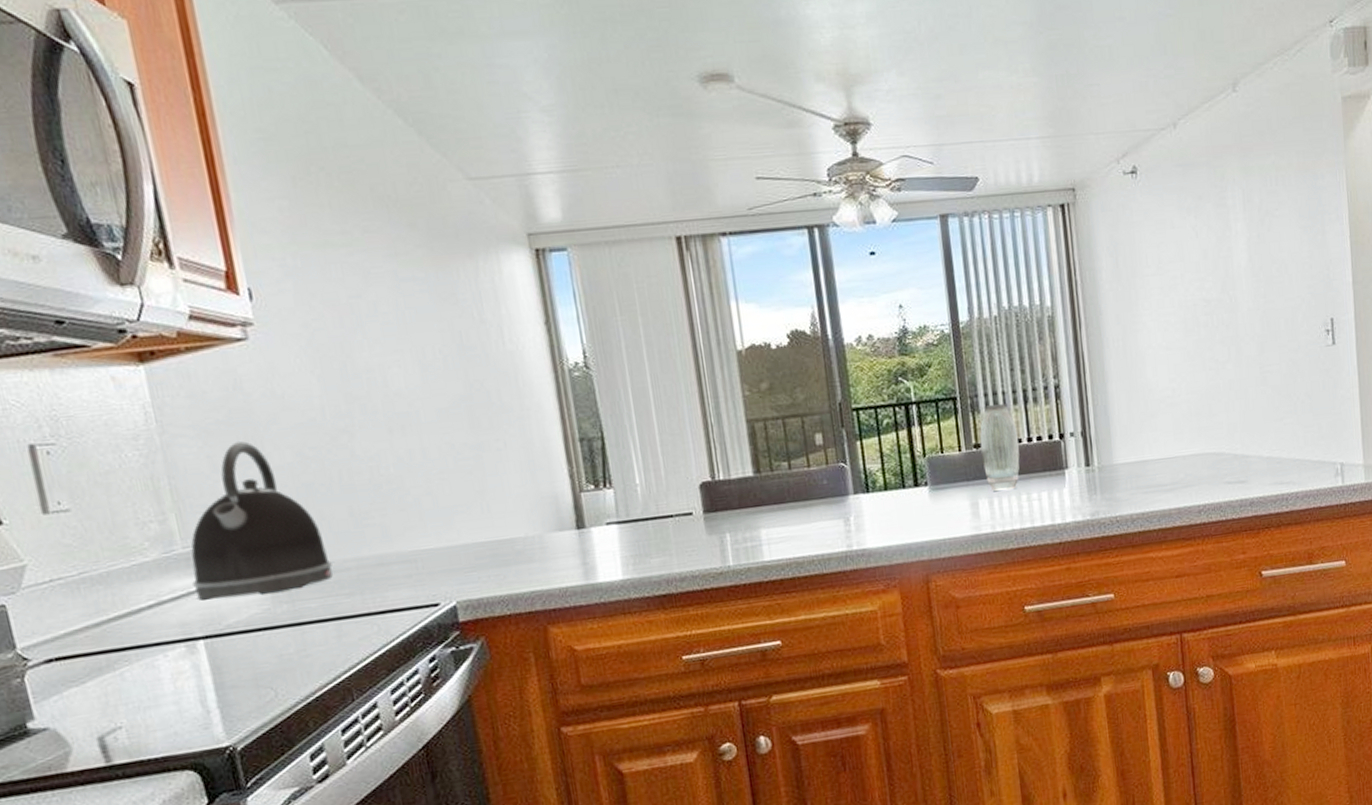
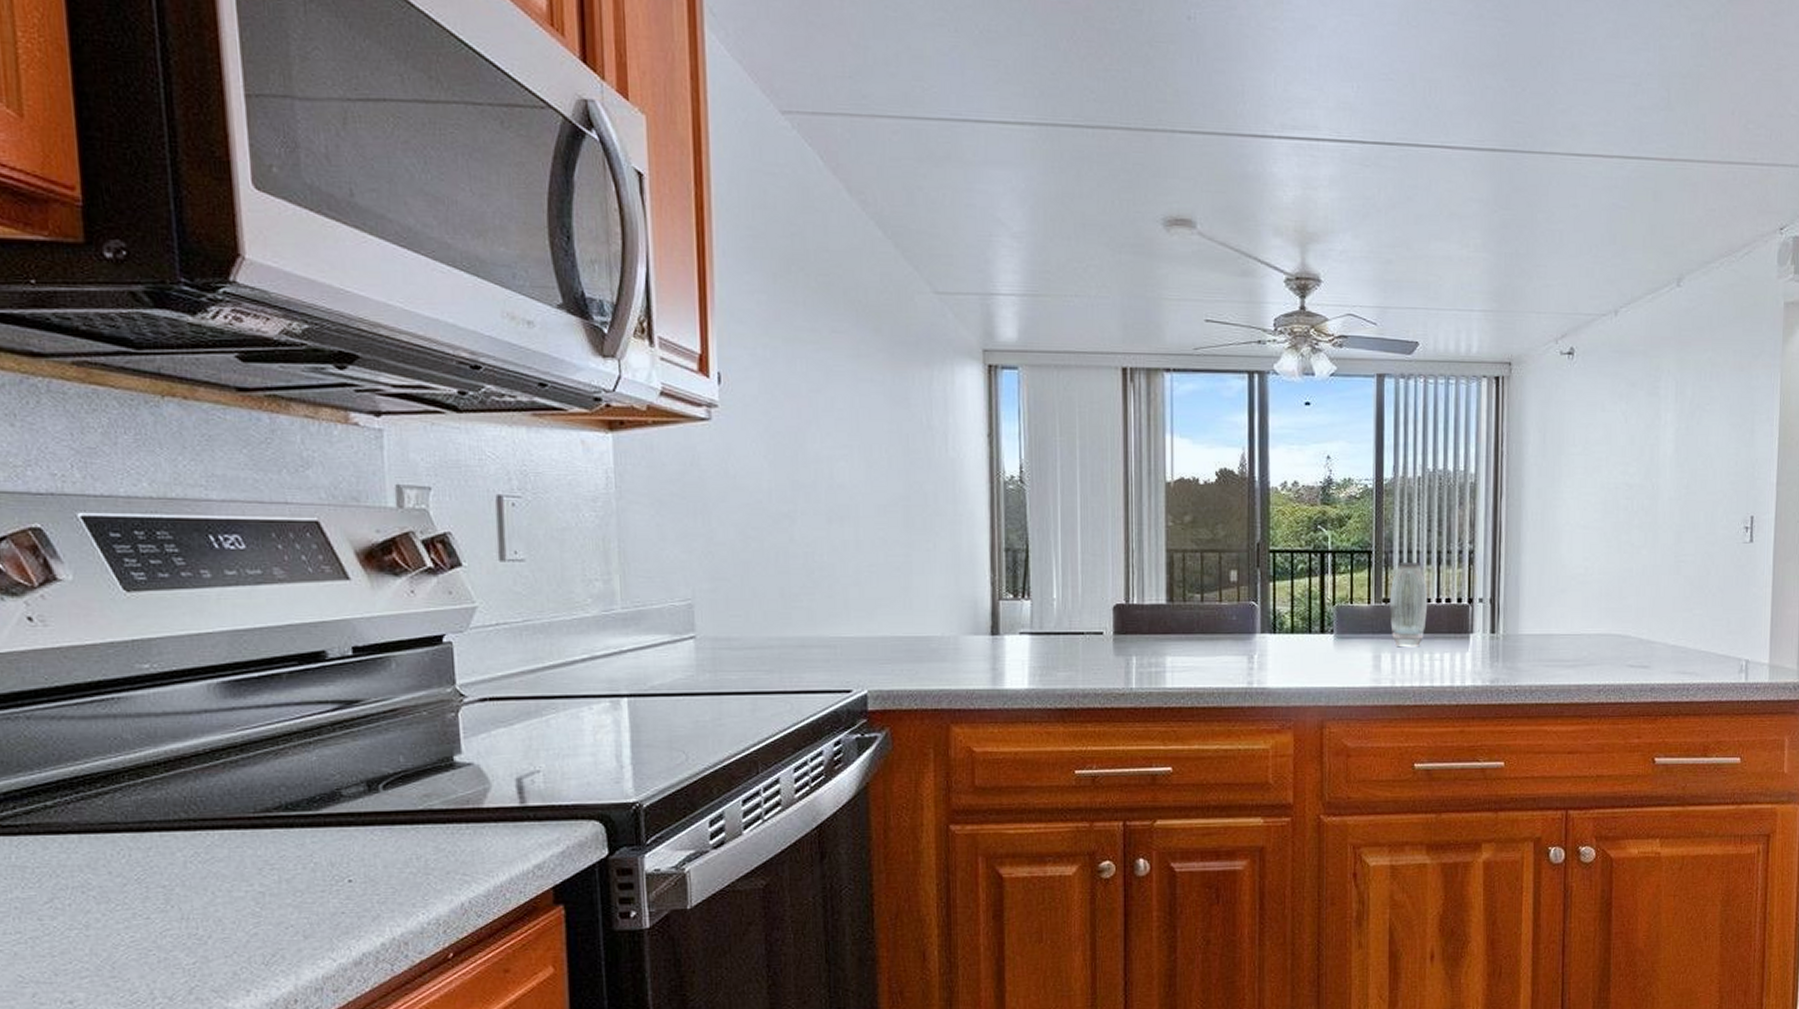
kettle: present [191,441,333,600] -> none [624,515,757,661]

